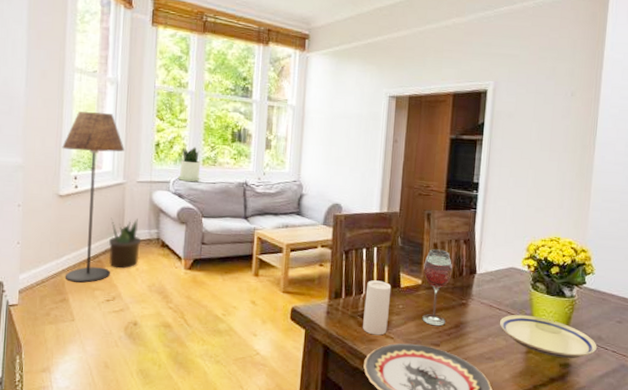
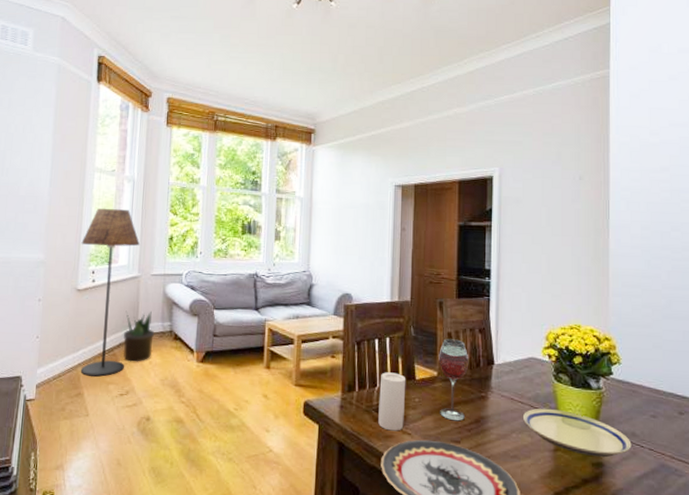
planter: present [177,147,201,182] -> none [190,240,213,275]

